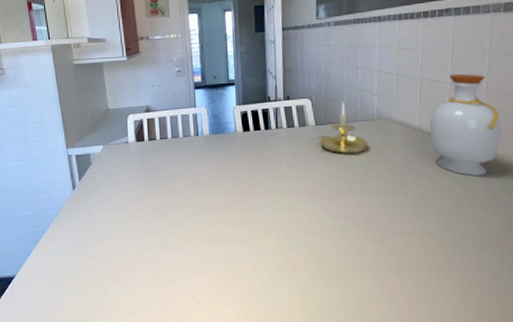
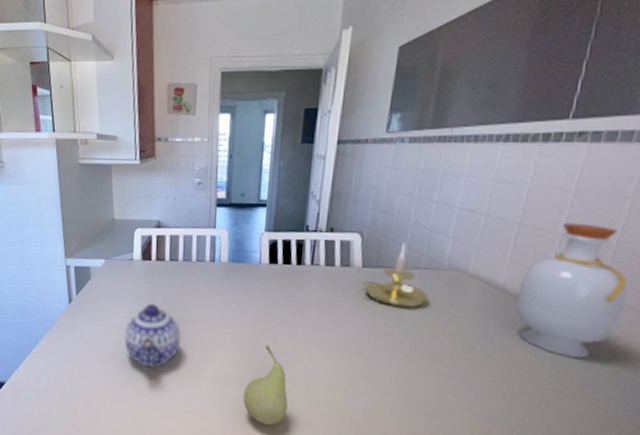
teapot: none [126,179,177,239] -> present [124,303,181,368]
fruit: none [236,202,274,273] -> present [243,345,288,425]

